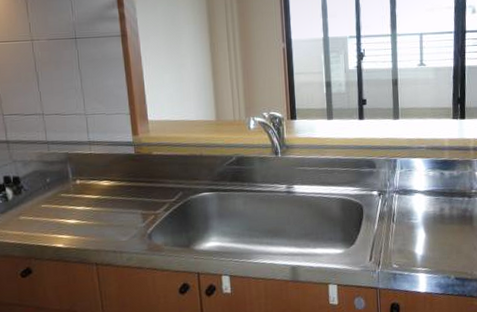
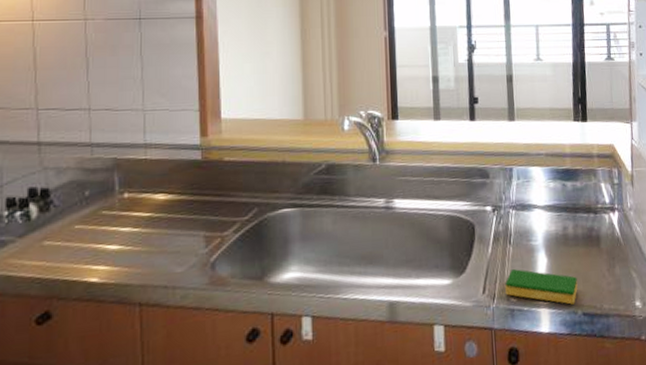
dish sponge: none [389,242,452,271] -> present [505,269,578,305]

